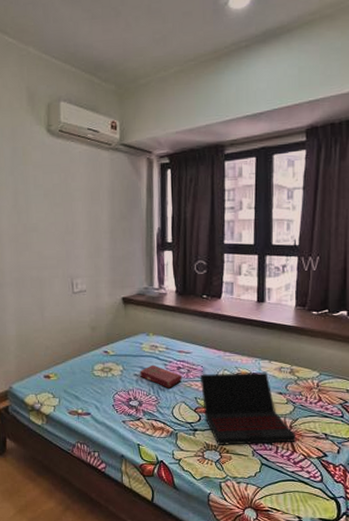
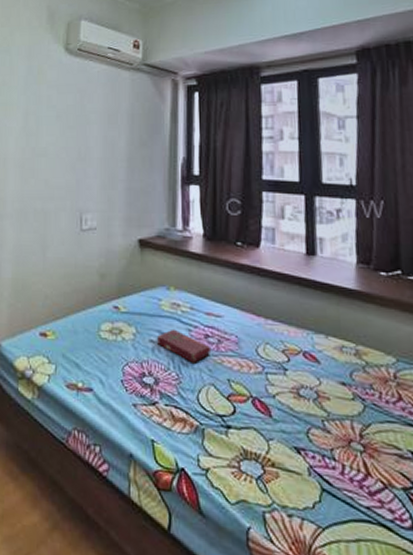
laptop: present [199,372,296,445] -> none [233,347,369,460]

